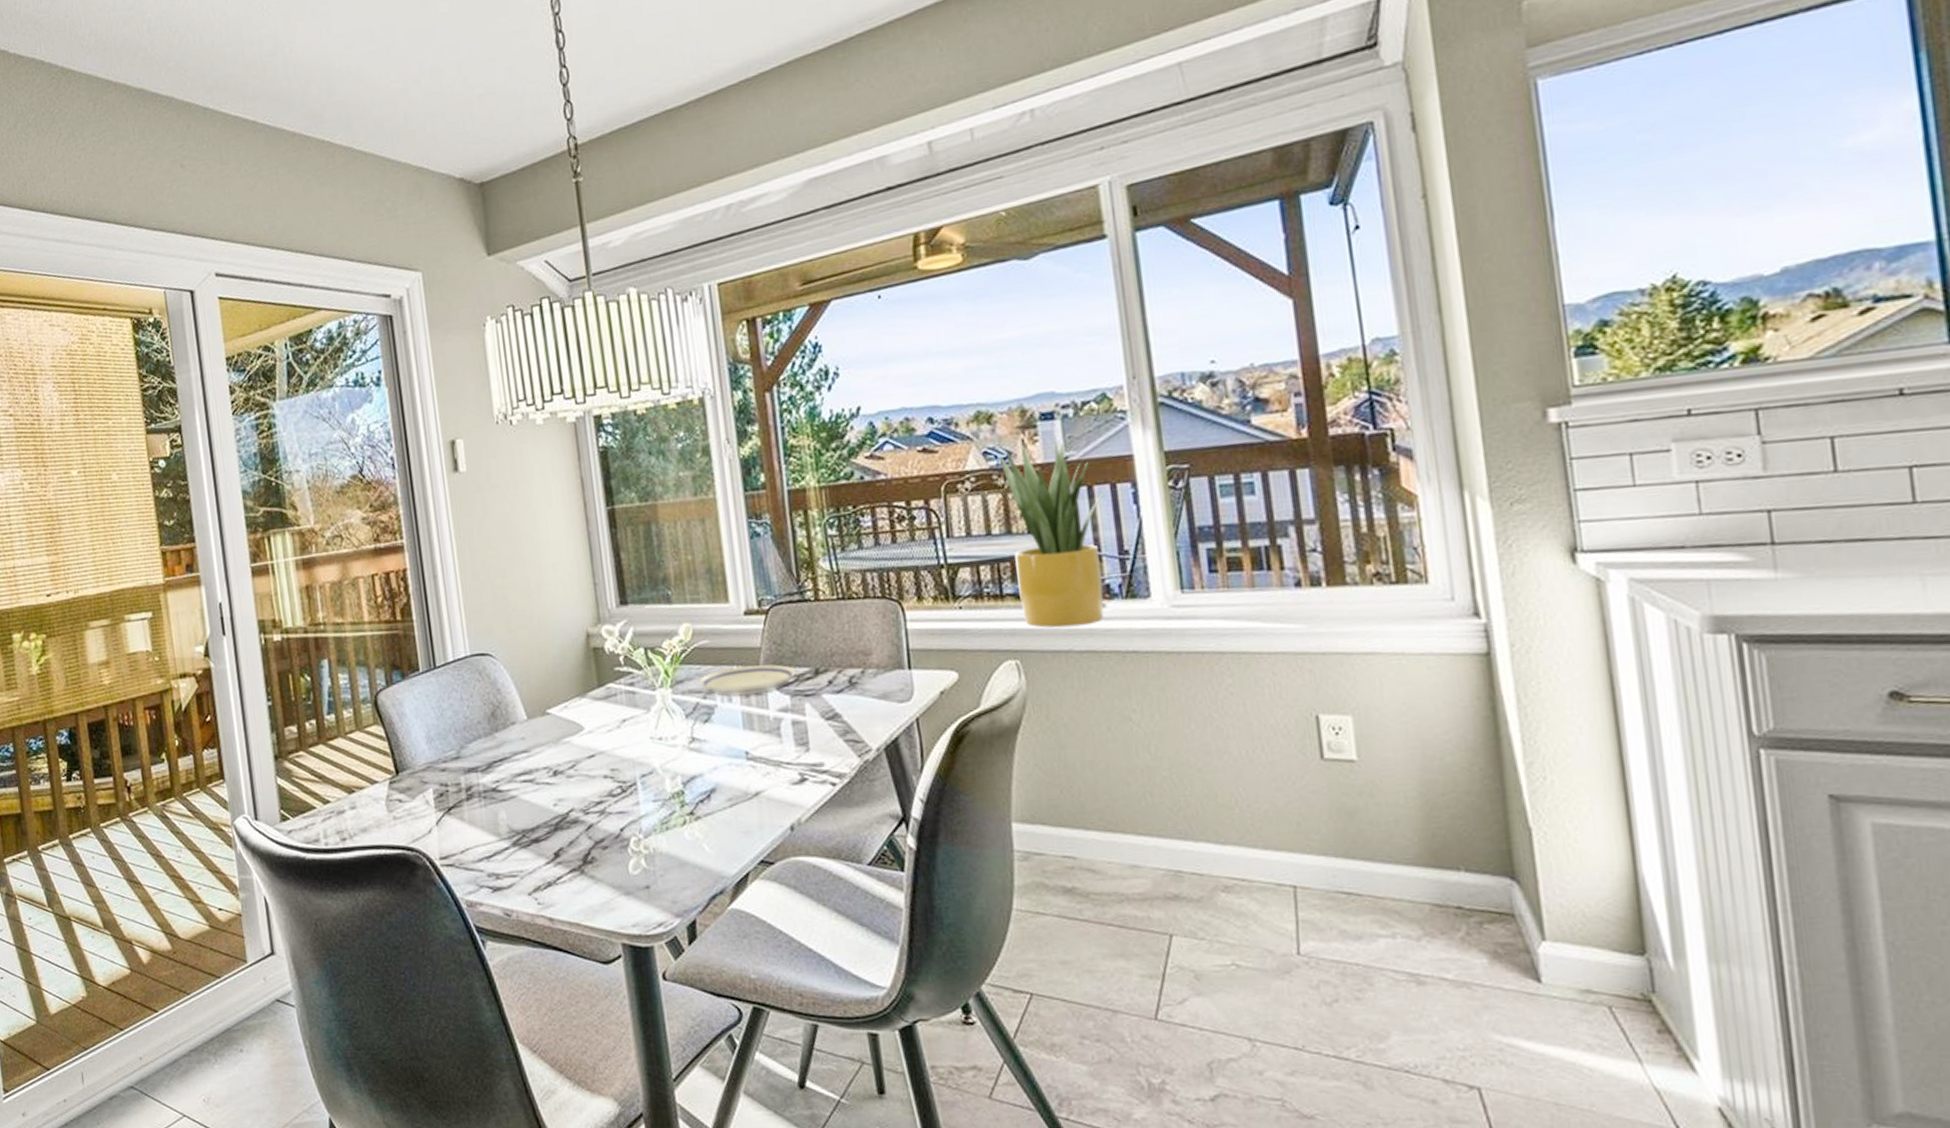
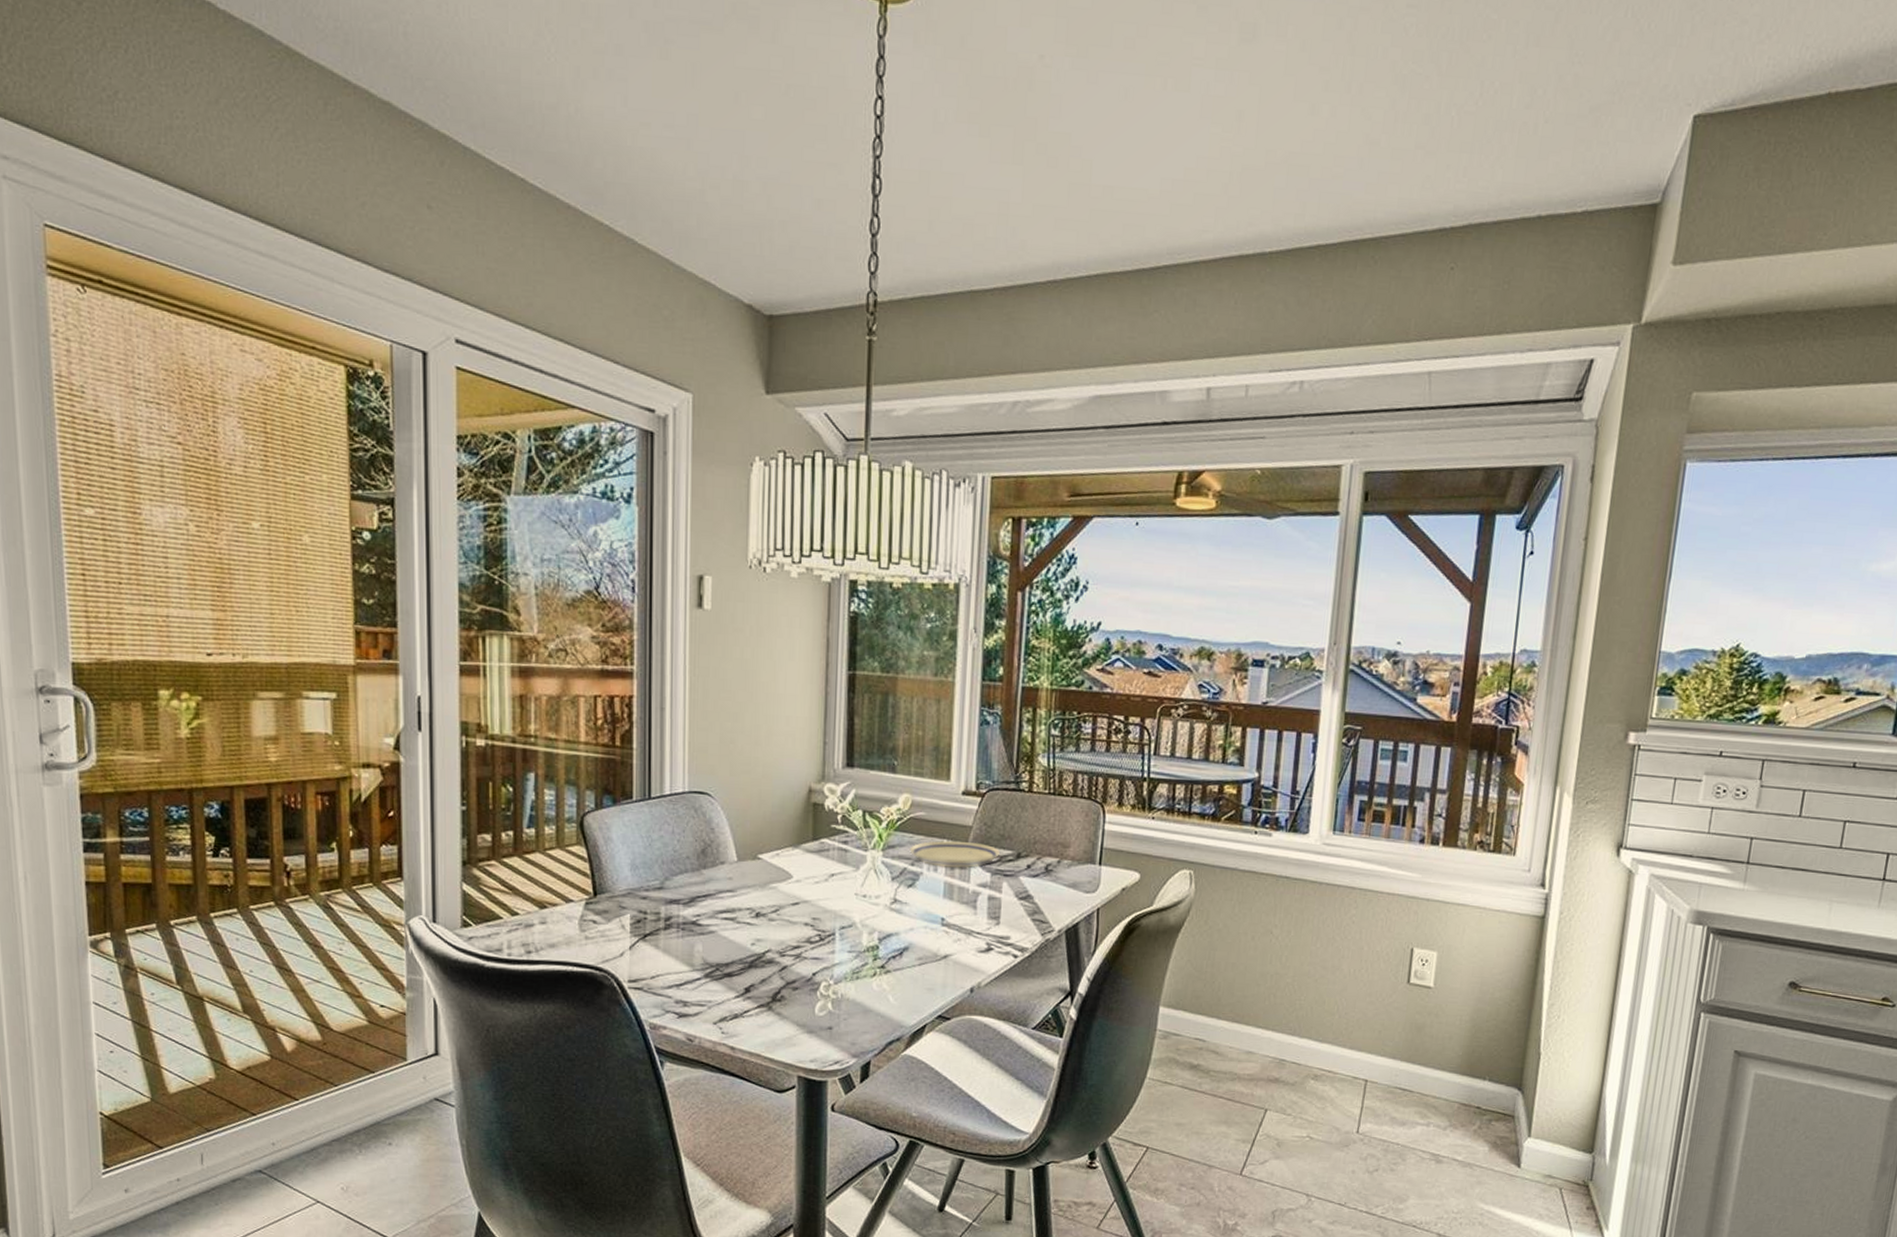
planter: present [998,436,1107,628] -> none [1204,682,1294,850]

